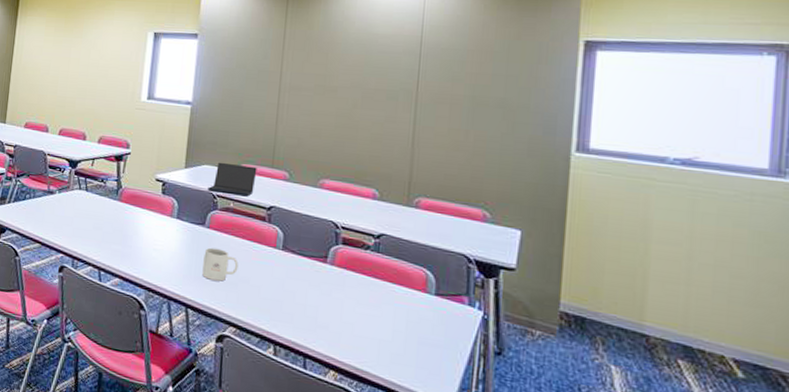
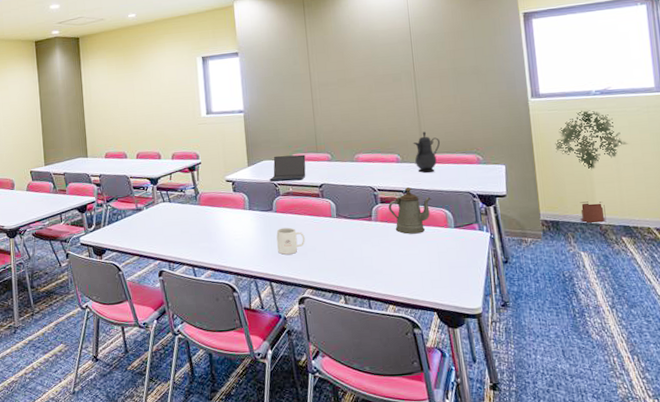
coffee pot: none [351,231,410,293] -> present [388,186,431,235]
coffeepot: none [397,168,437,220] -> present [412,131,441,173]
potted tree: none [599,181,711,335] -> present [555,110,628,224]

